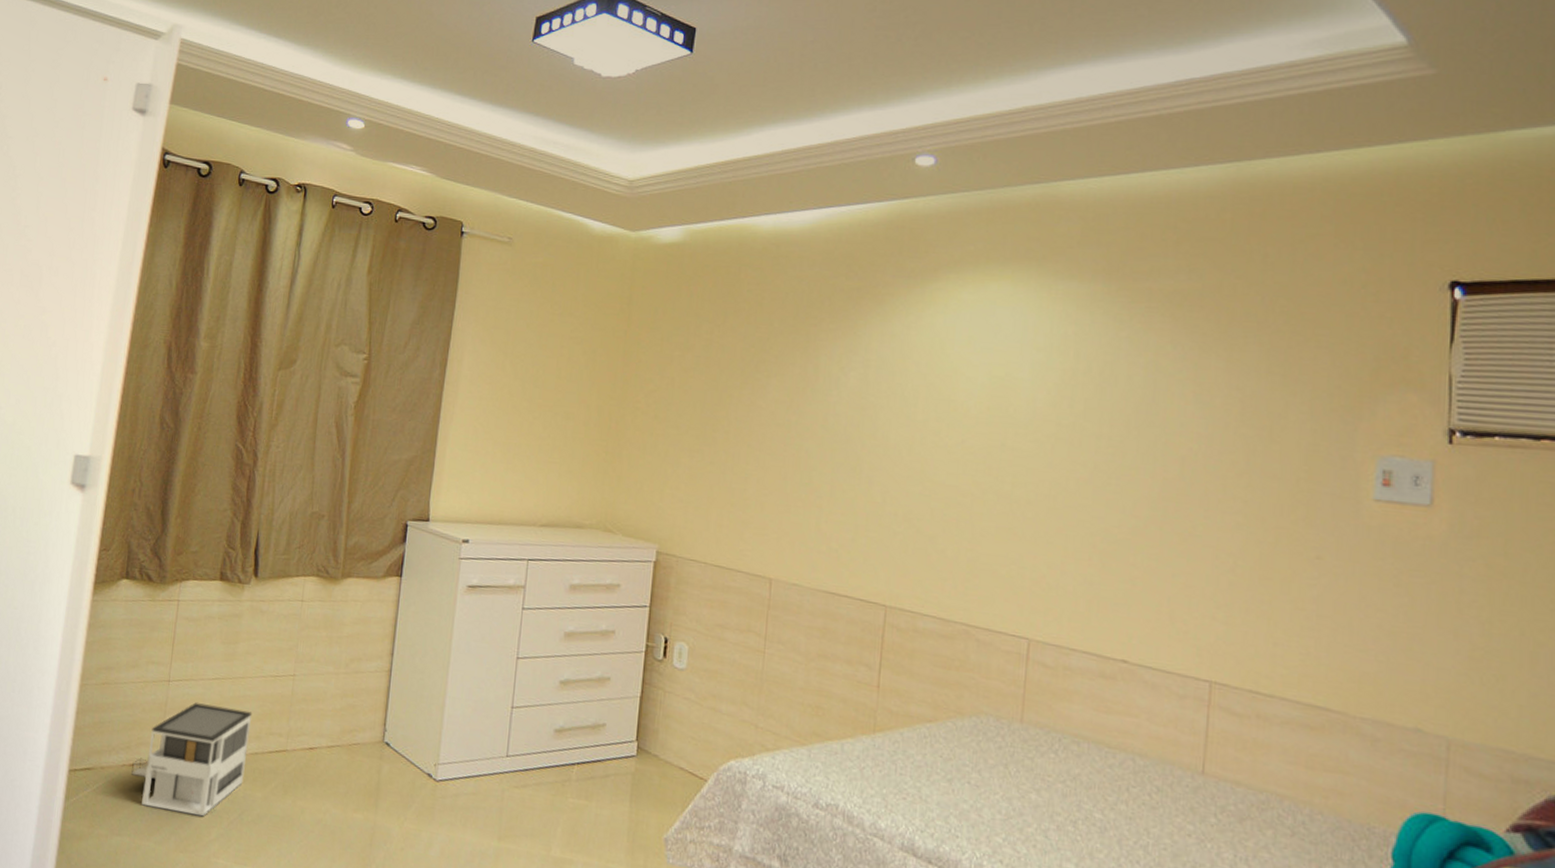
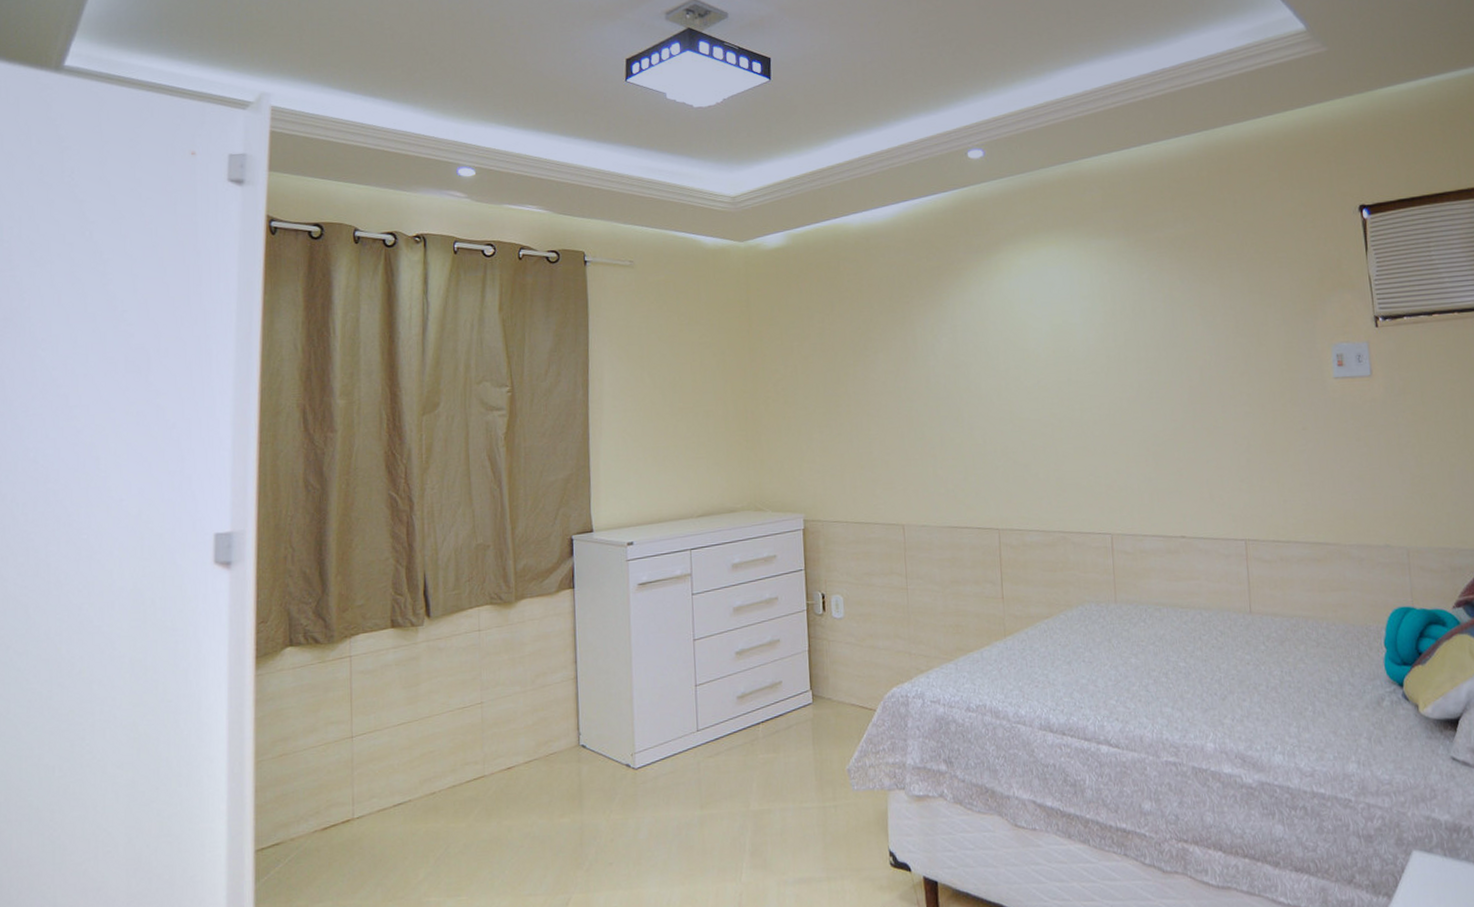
architectural model: present [131,702,253,817] -> none [324,747,445,866]

